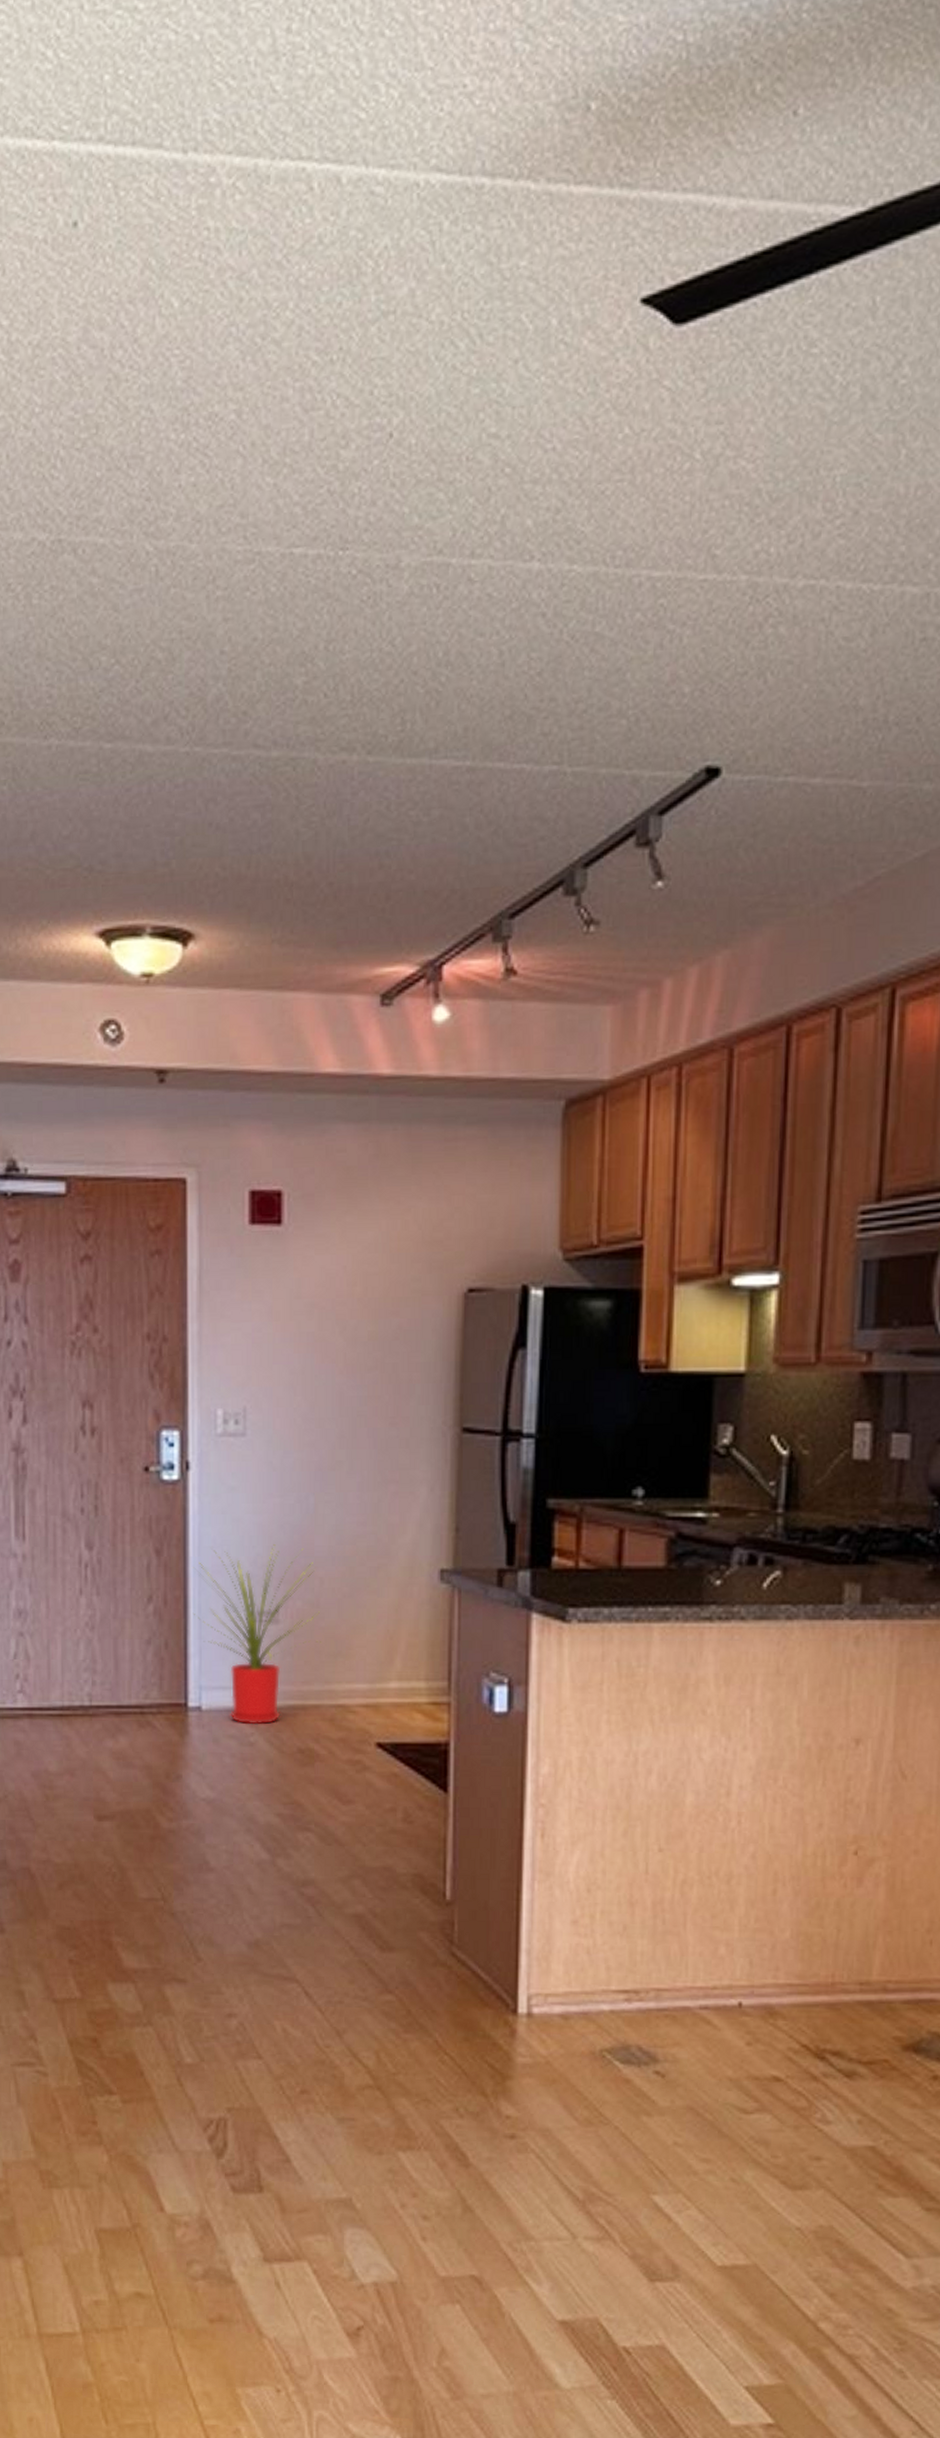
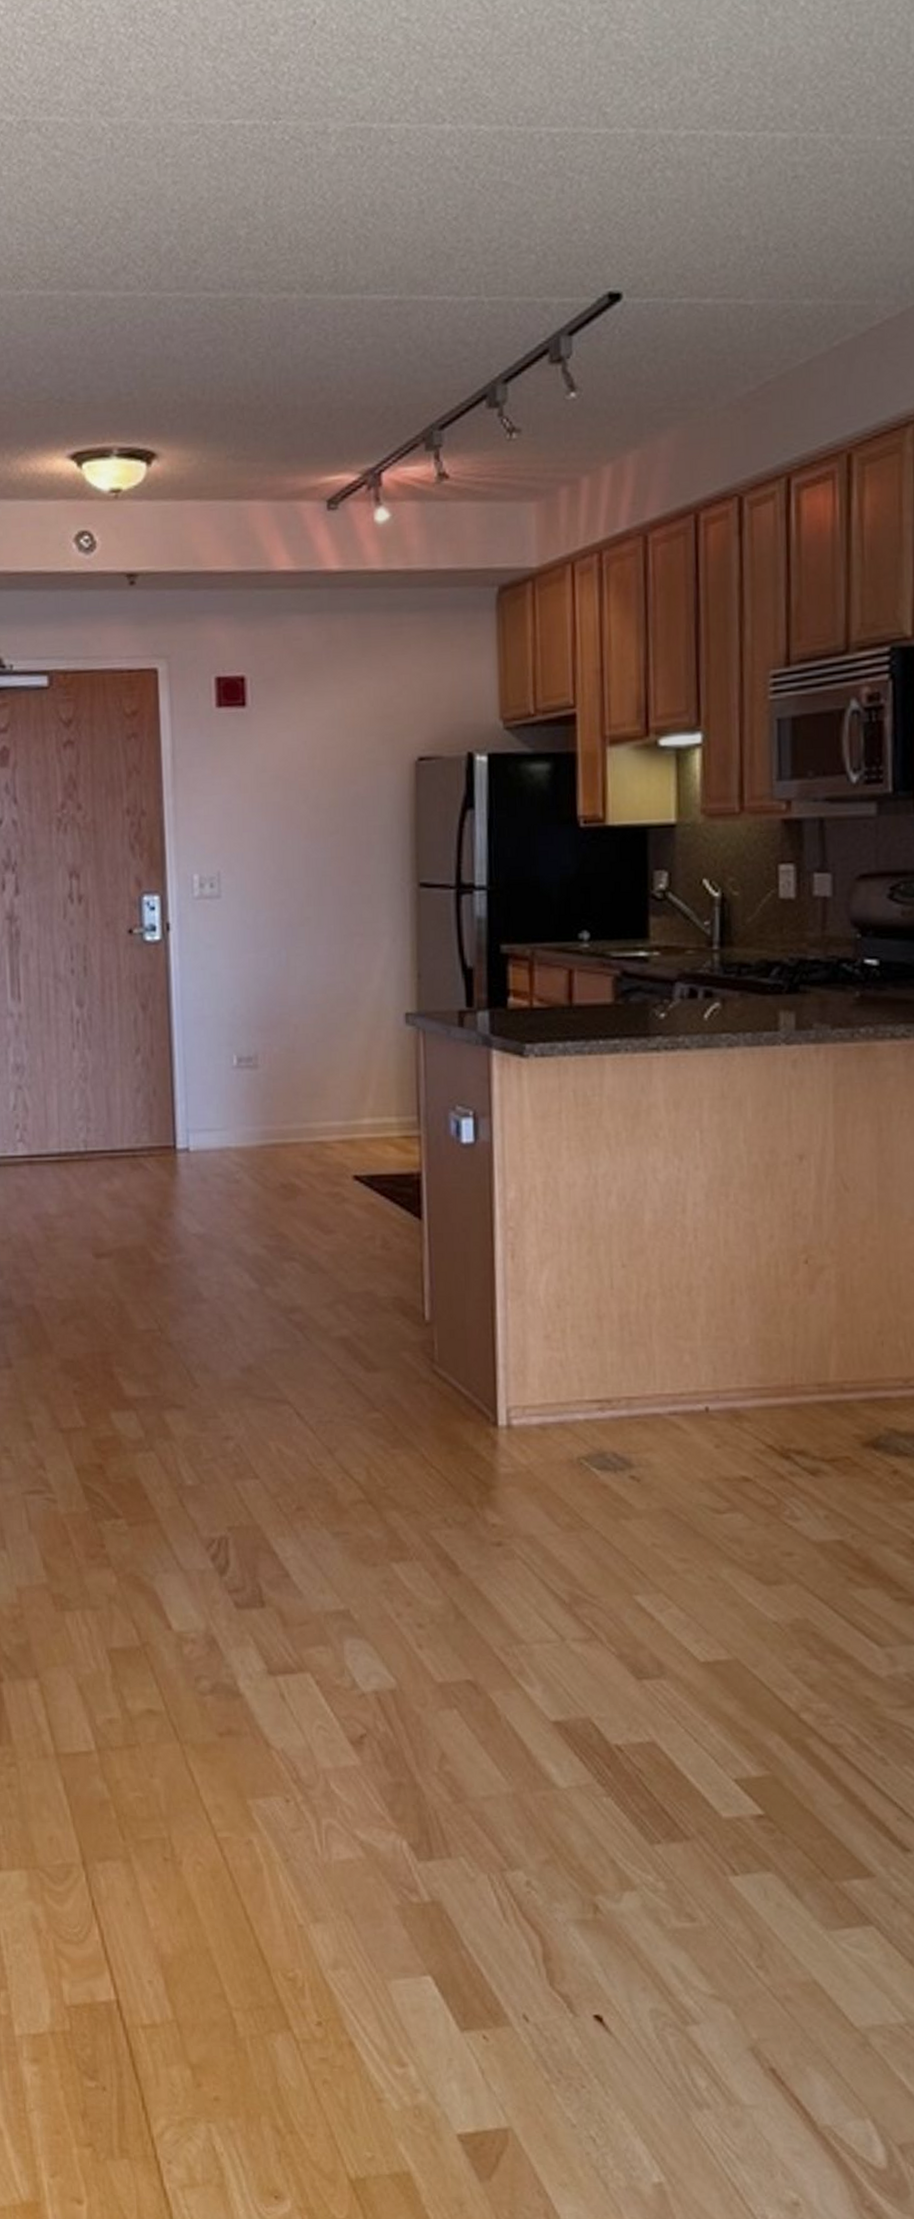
house plant: present [192,1544,321,1725] -> none [176,996,298,1163]

